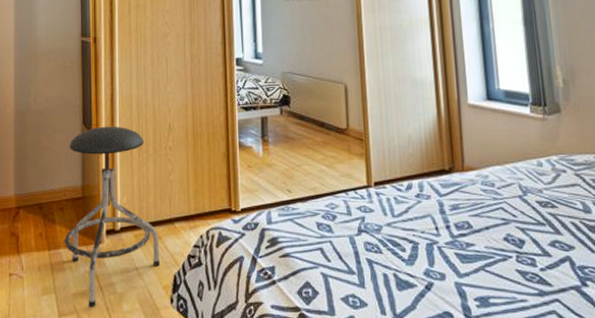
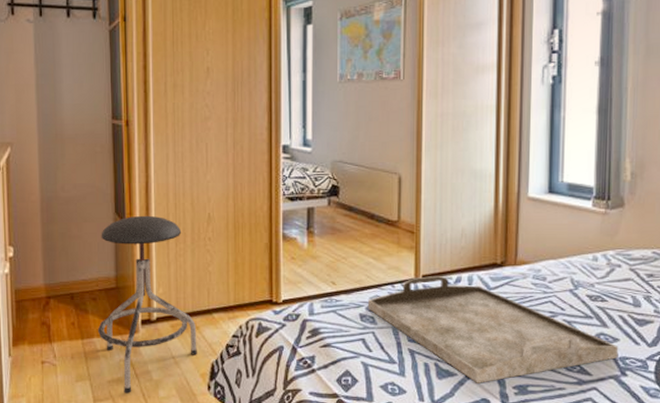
serving tray: none [323,182,577,295] -> present [367,275,619,383]

